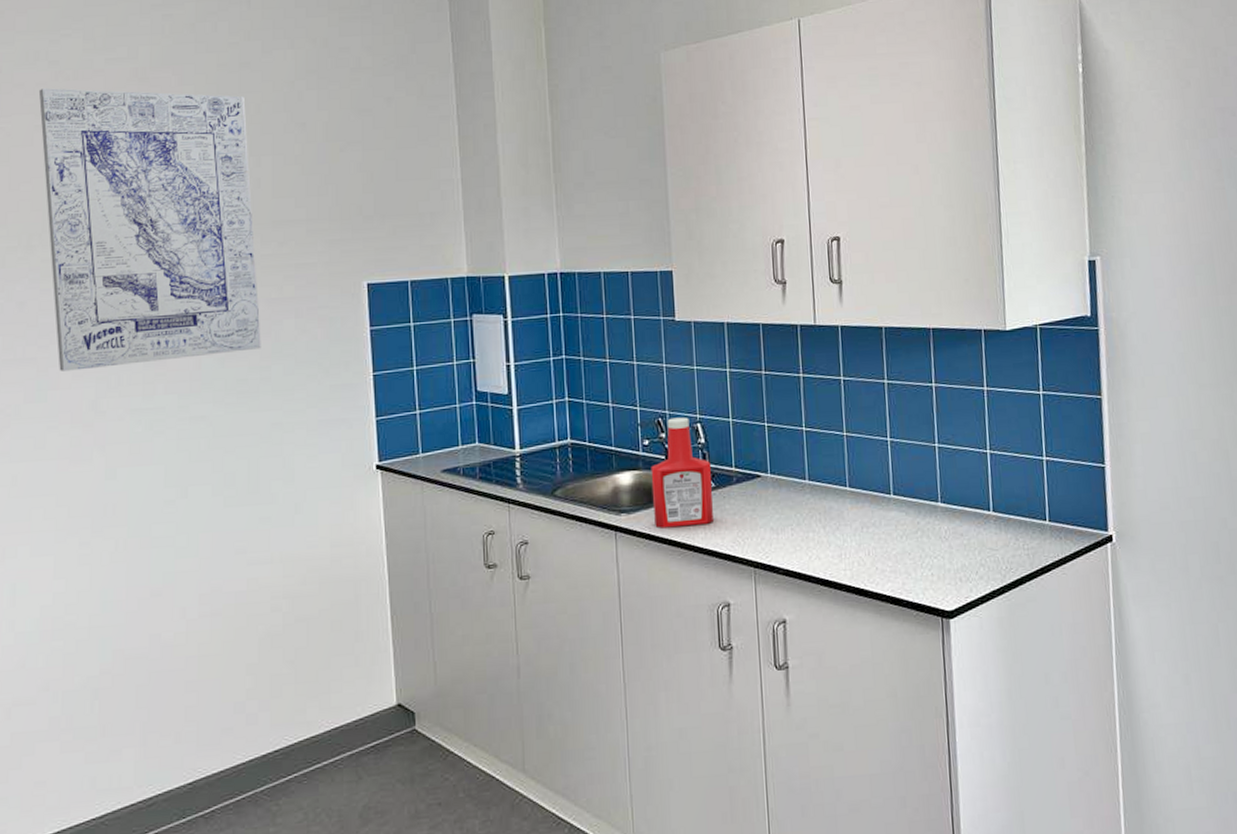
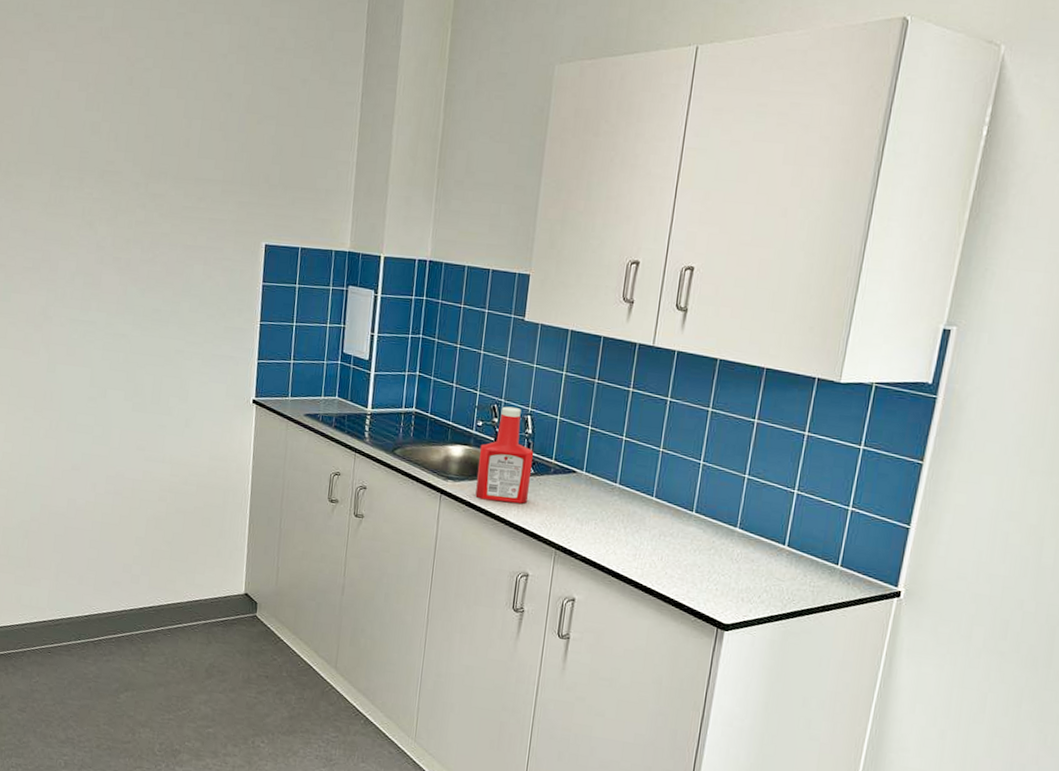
wall art: present [38,88,261,371] -> none [21,37,185,287]

